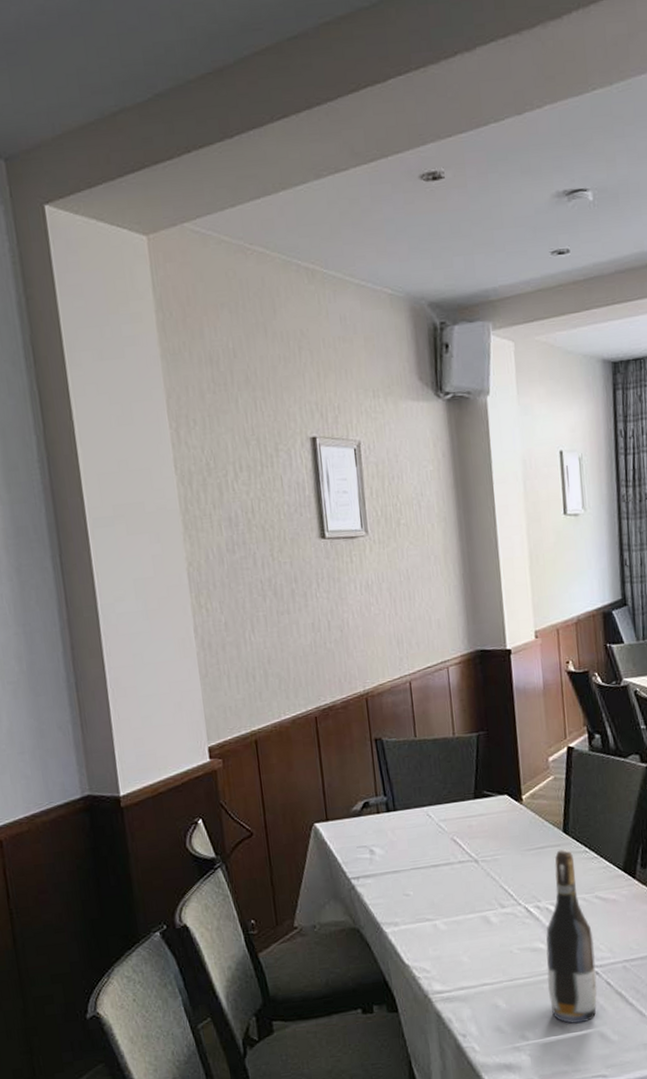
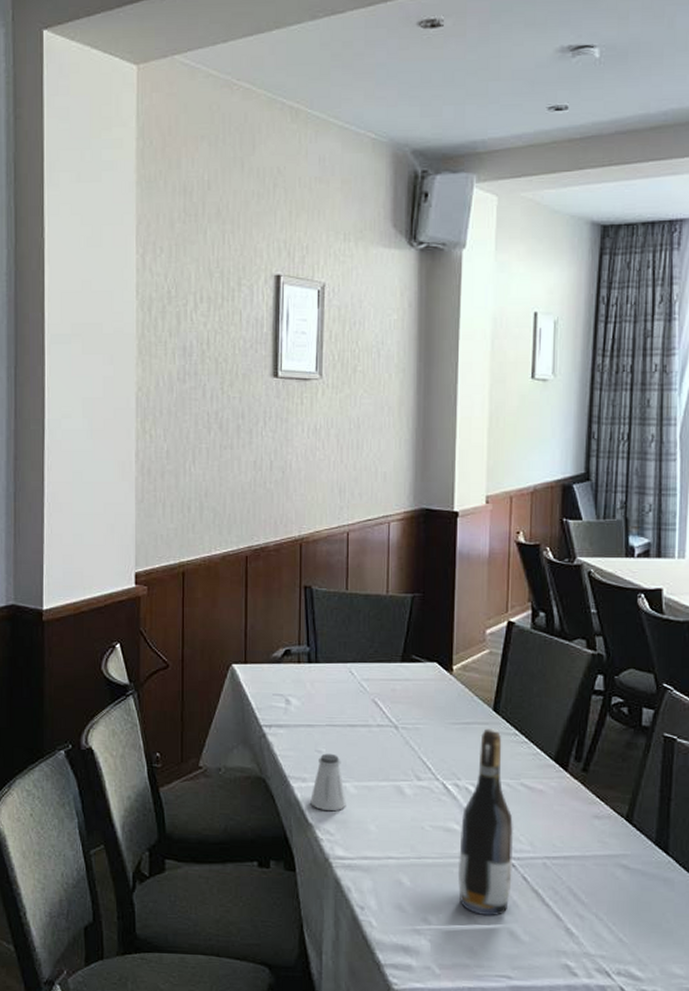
saltshaker: none [404,895,439,951] -> present [310,753,346,812]

